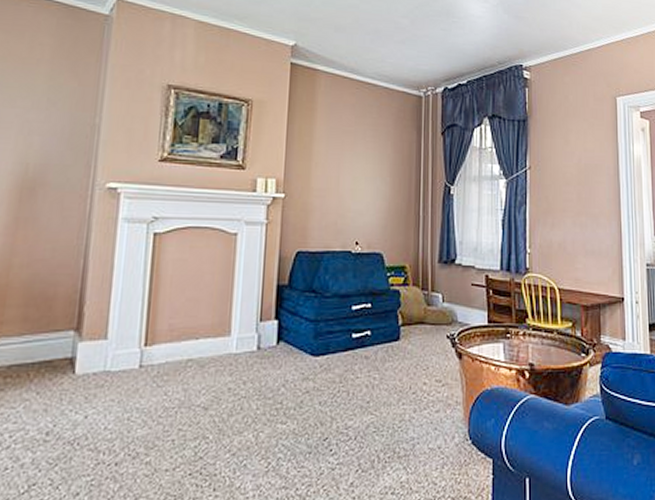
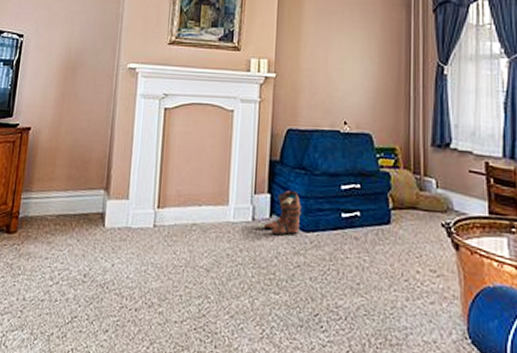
boots: none [270,315,311,363] -> present [263,191,302,236]

